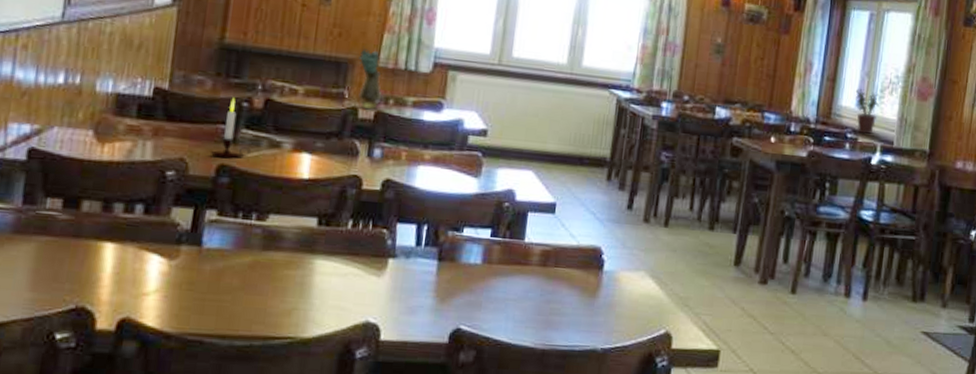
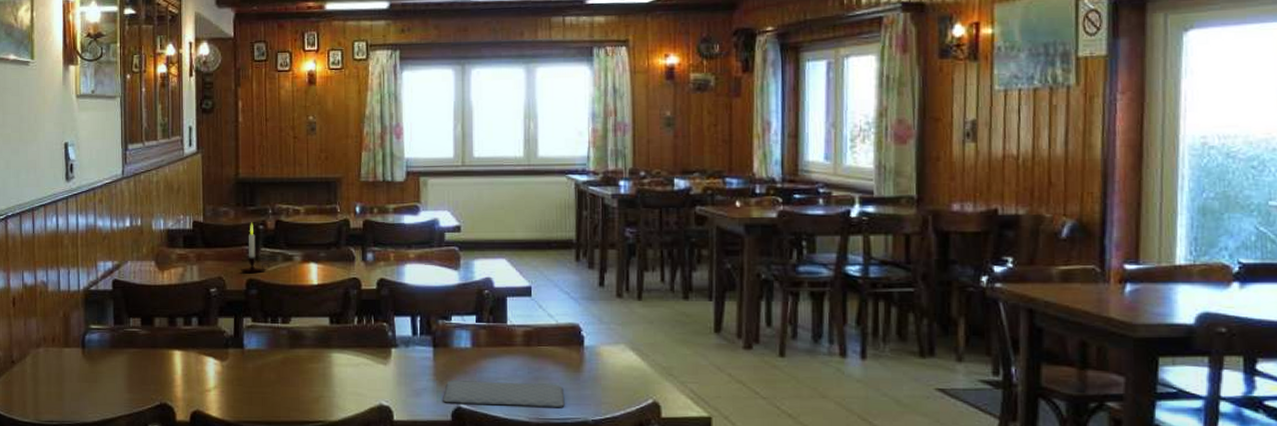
vase: present [358,46,382,109] -> none [344,165,367,219]
placemat: none [441,299,576,334] -> present [443,380,565,407]
potted plant: present [855,89,880,134] -> none [822,141,852,186]

